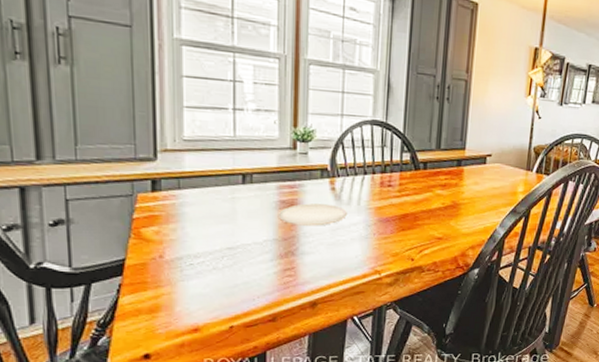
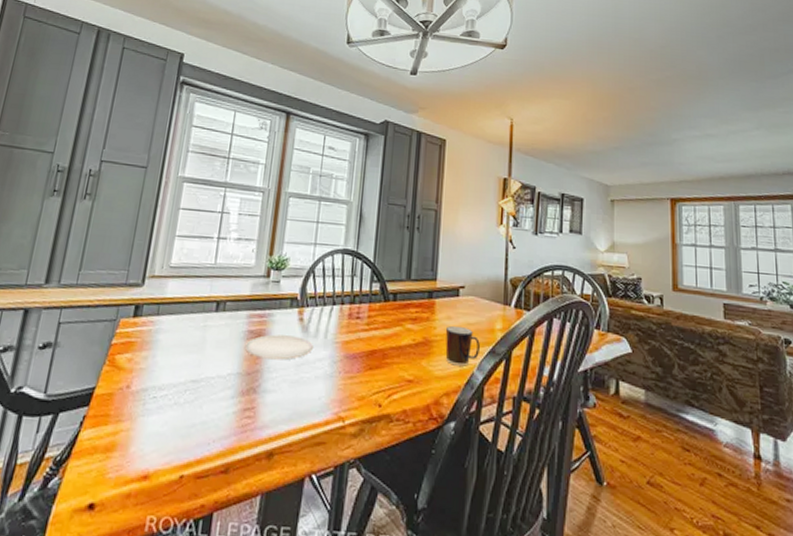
mug: none [472,190,503,224] -> present [445,325,480,367]

